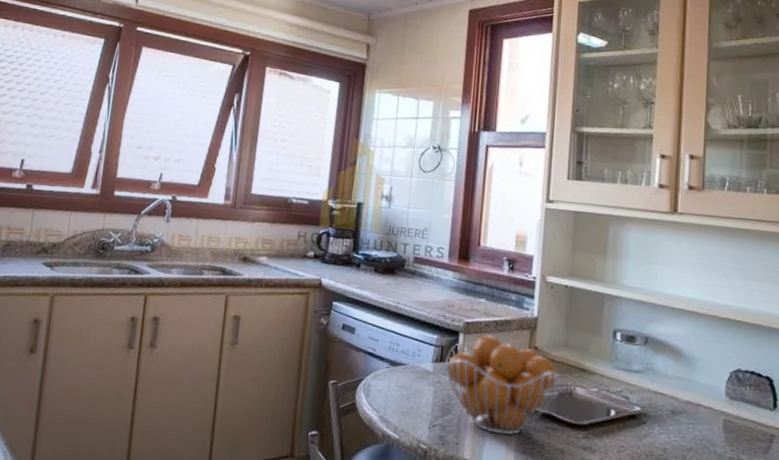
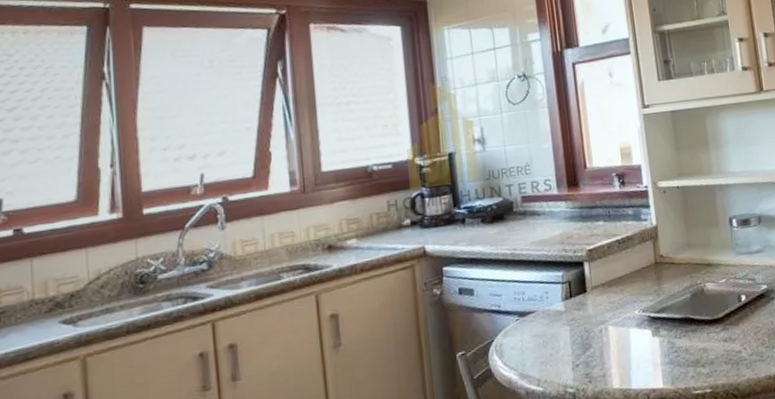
fruit basket: present [445,334,561,435] -> none [575,255,690,355]

